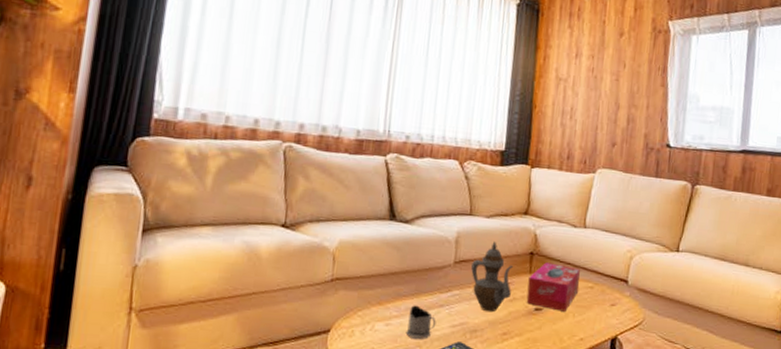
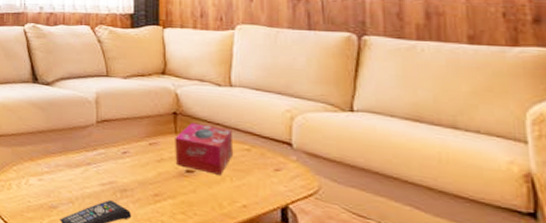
tea glass holder: present [406,305,436,339] -> none [58,162,85,196]
teapot: present [471,241,514,312] -> none [114,101,158,172]

